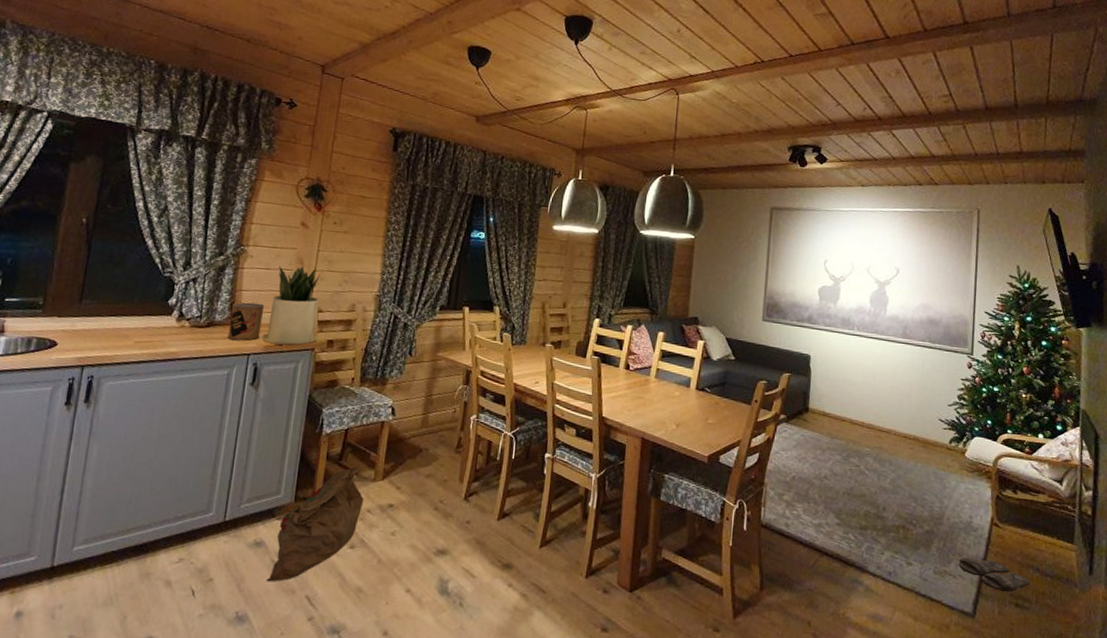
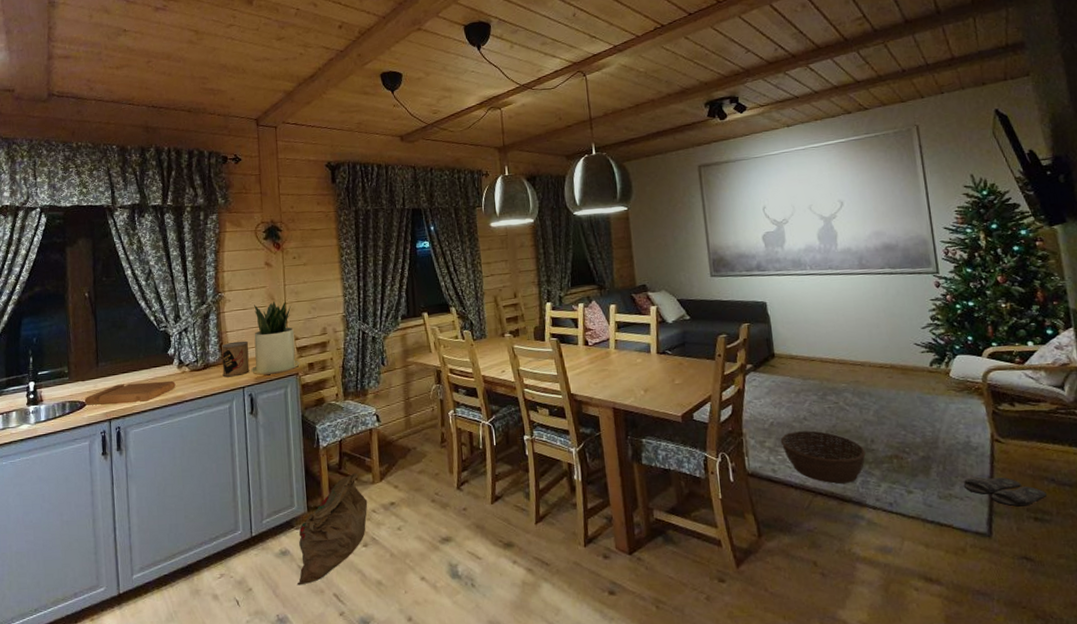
cutting board: none [55,327,170,353] -> present [84,380,176,405]
basket: none [798,488,876,547] -> present [780,430,866,484]

